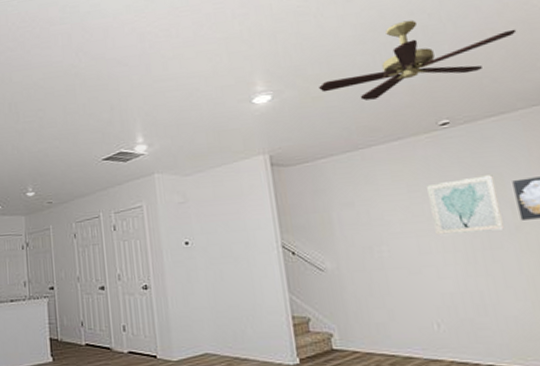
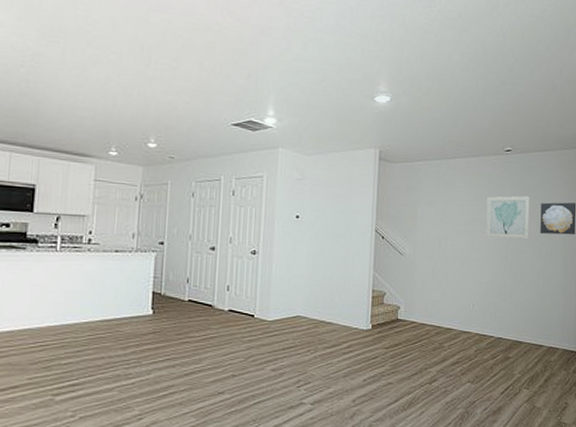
ceiling fan: present [319,20,517,101] -> none [428,59,567,120]

